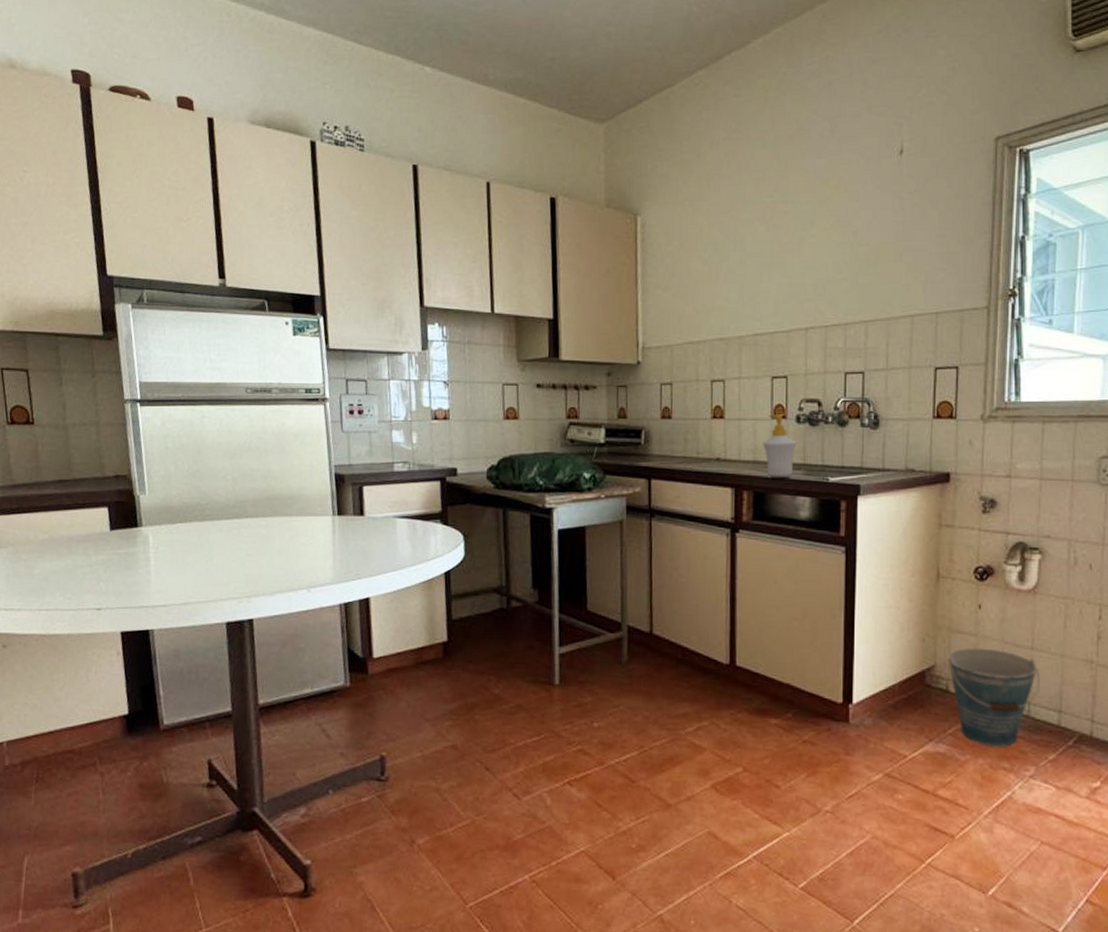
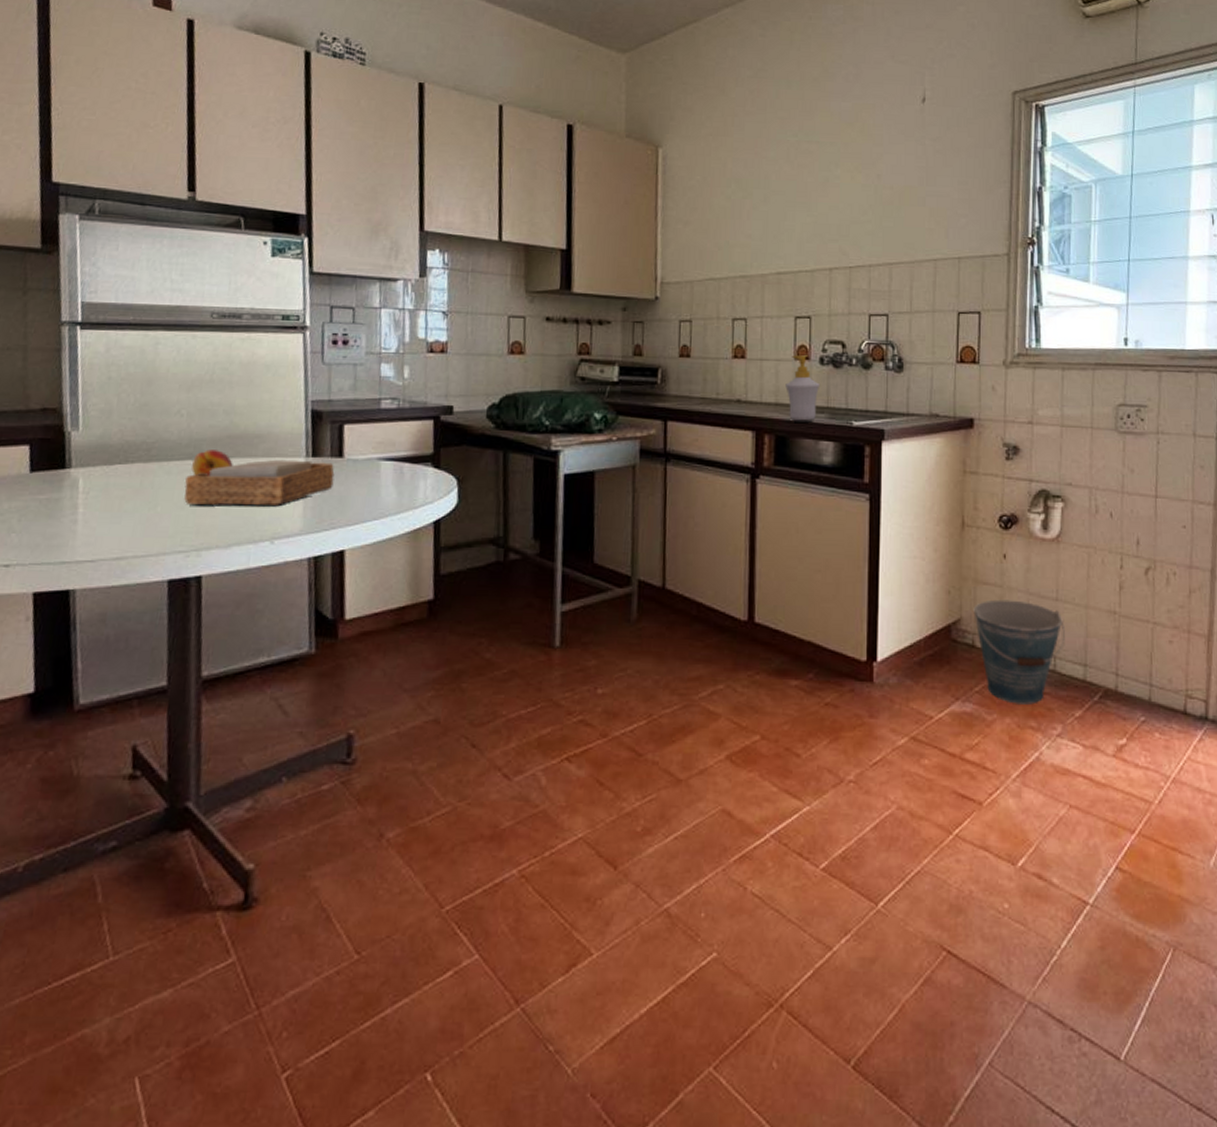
napkin holder: none [234,518,358,559] -> present [184,459,335,506]
fruit: none [239,510,272,533] -> present [191,449,233,476]

